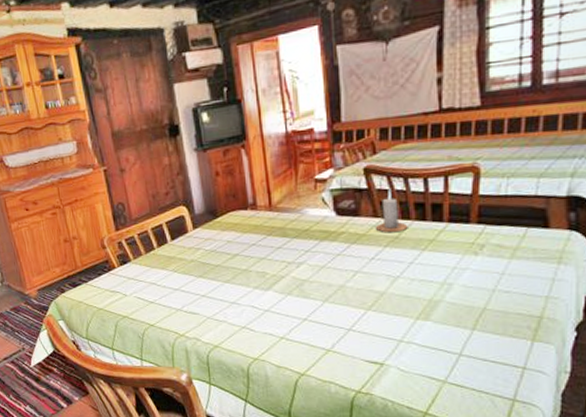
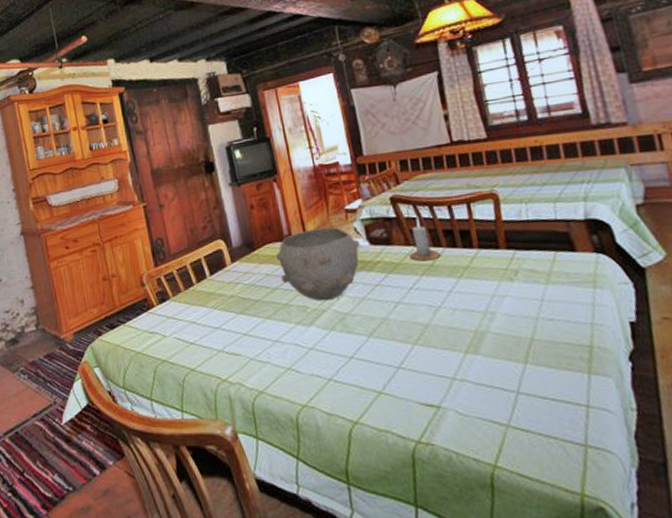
bowl: none [238,197,326,268] -> present [276,227,360,301]

